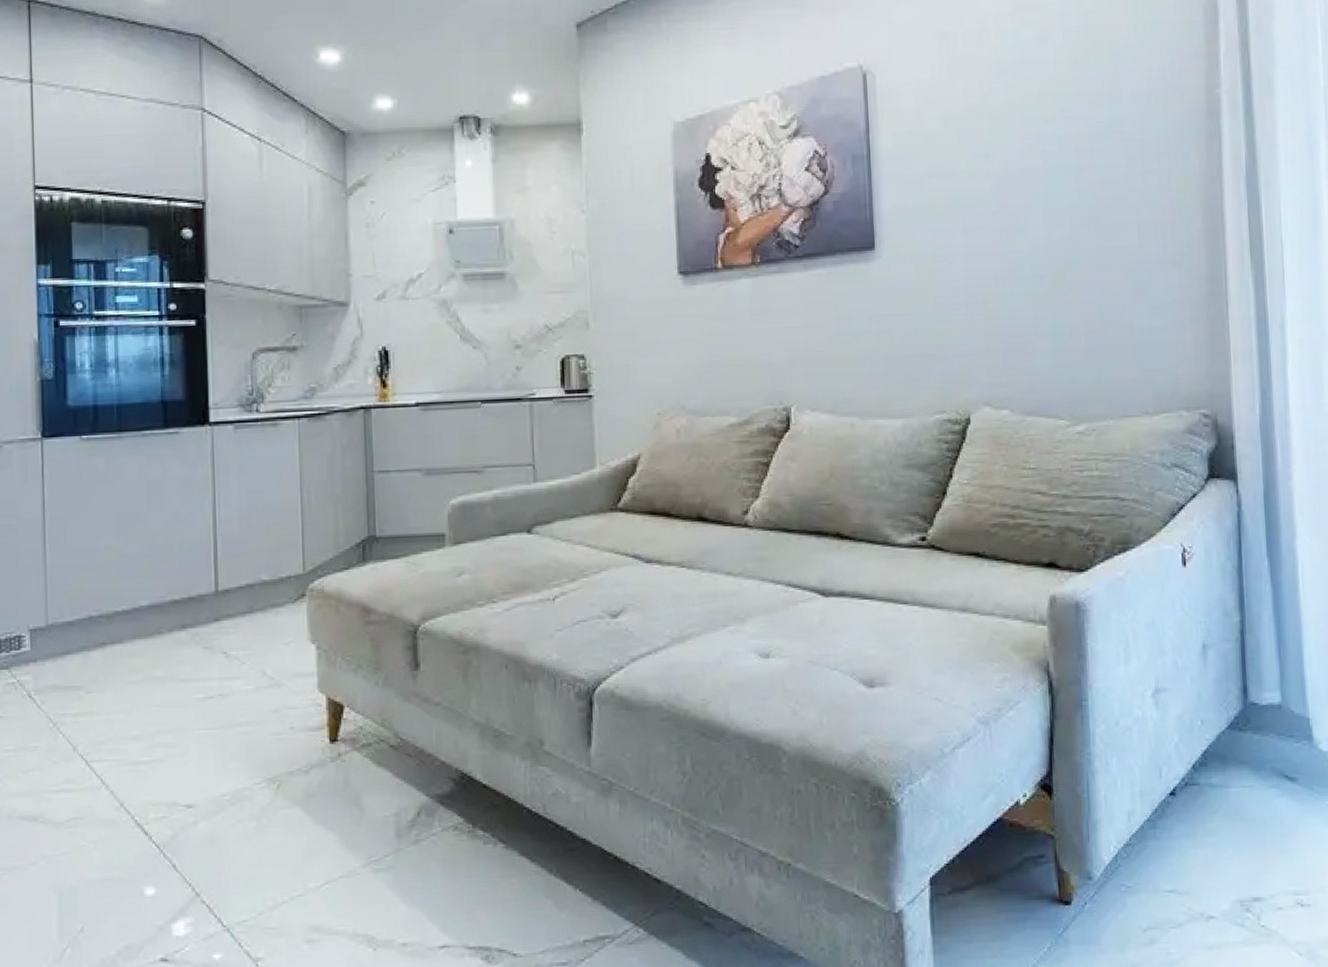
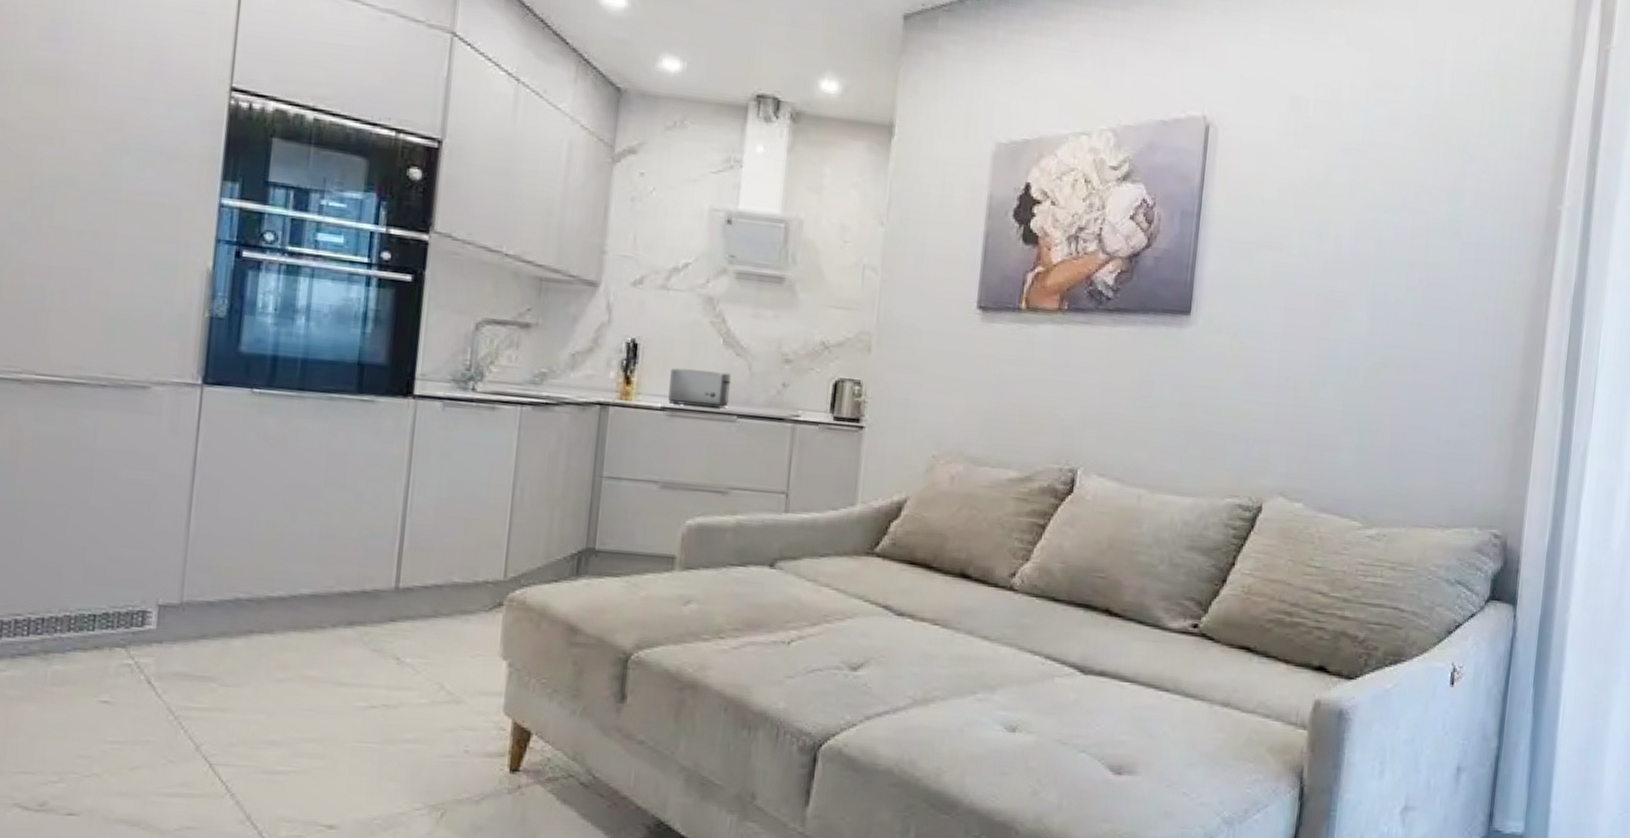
toaster: none [419,365,473,399] -> present [668,368,732,408]

